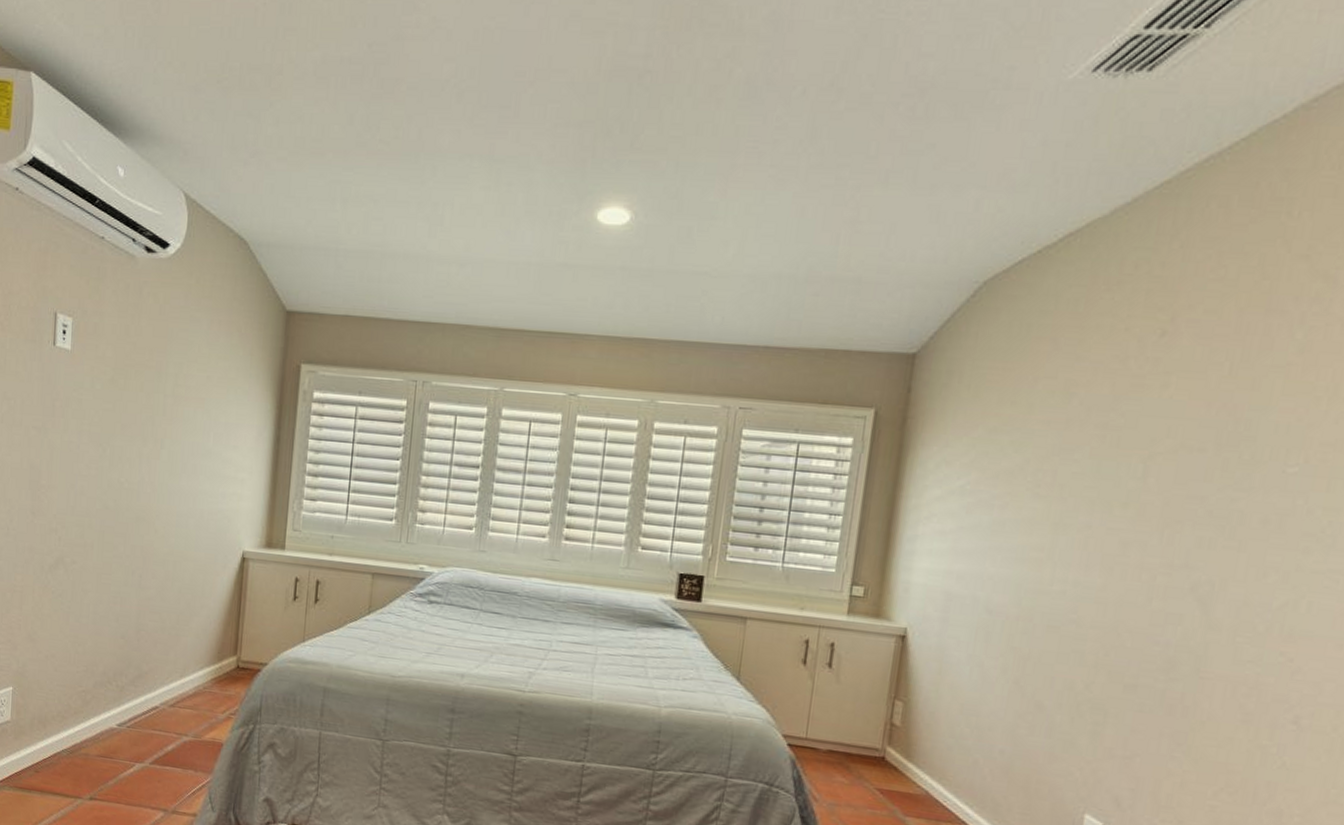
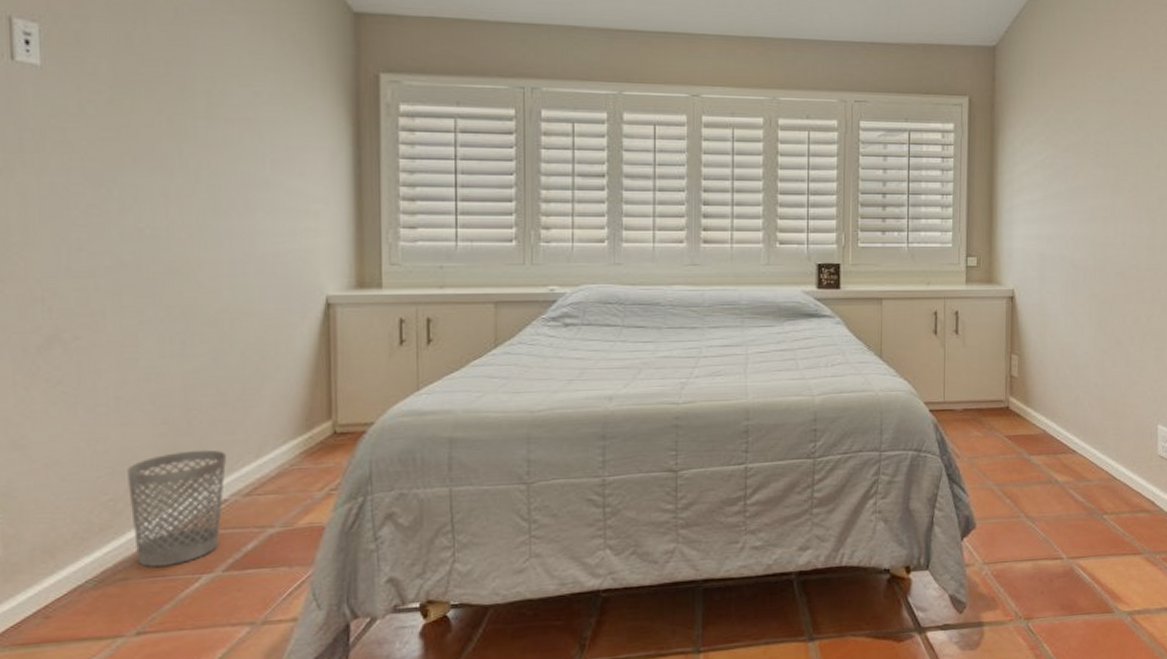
wastebasket: none [95,662,161,751] -> present [126,449,226,567]

